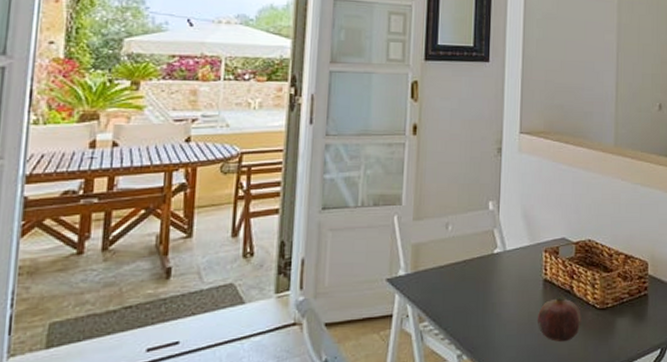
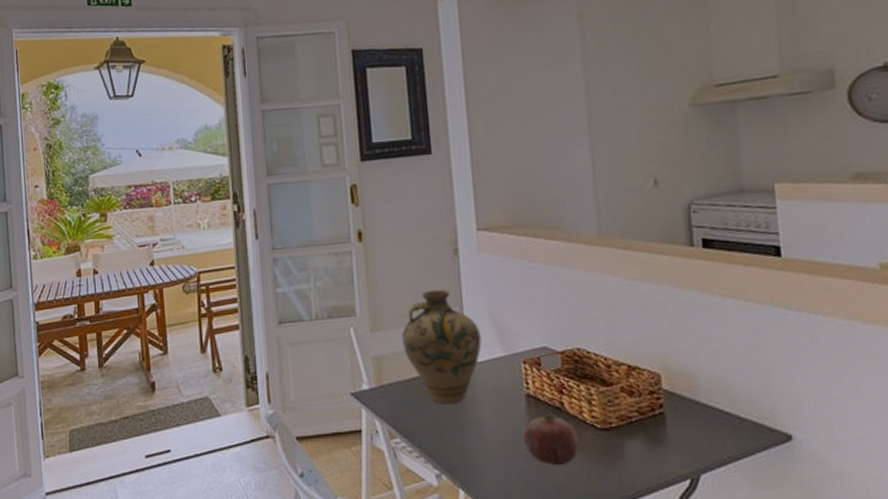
jug: none [442,183,512,289] -> present [402,289,482,405]

